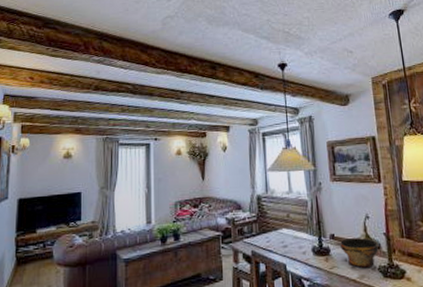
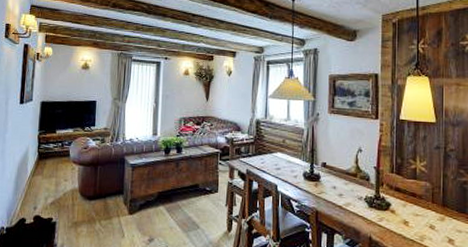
bowl: present [340,238,379,269] -> none [331,168,368,198]

